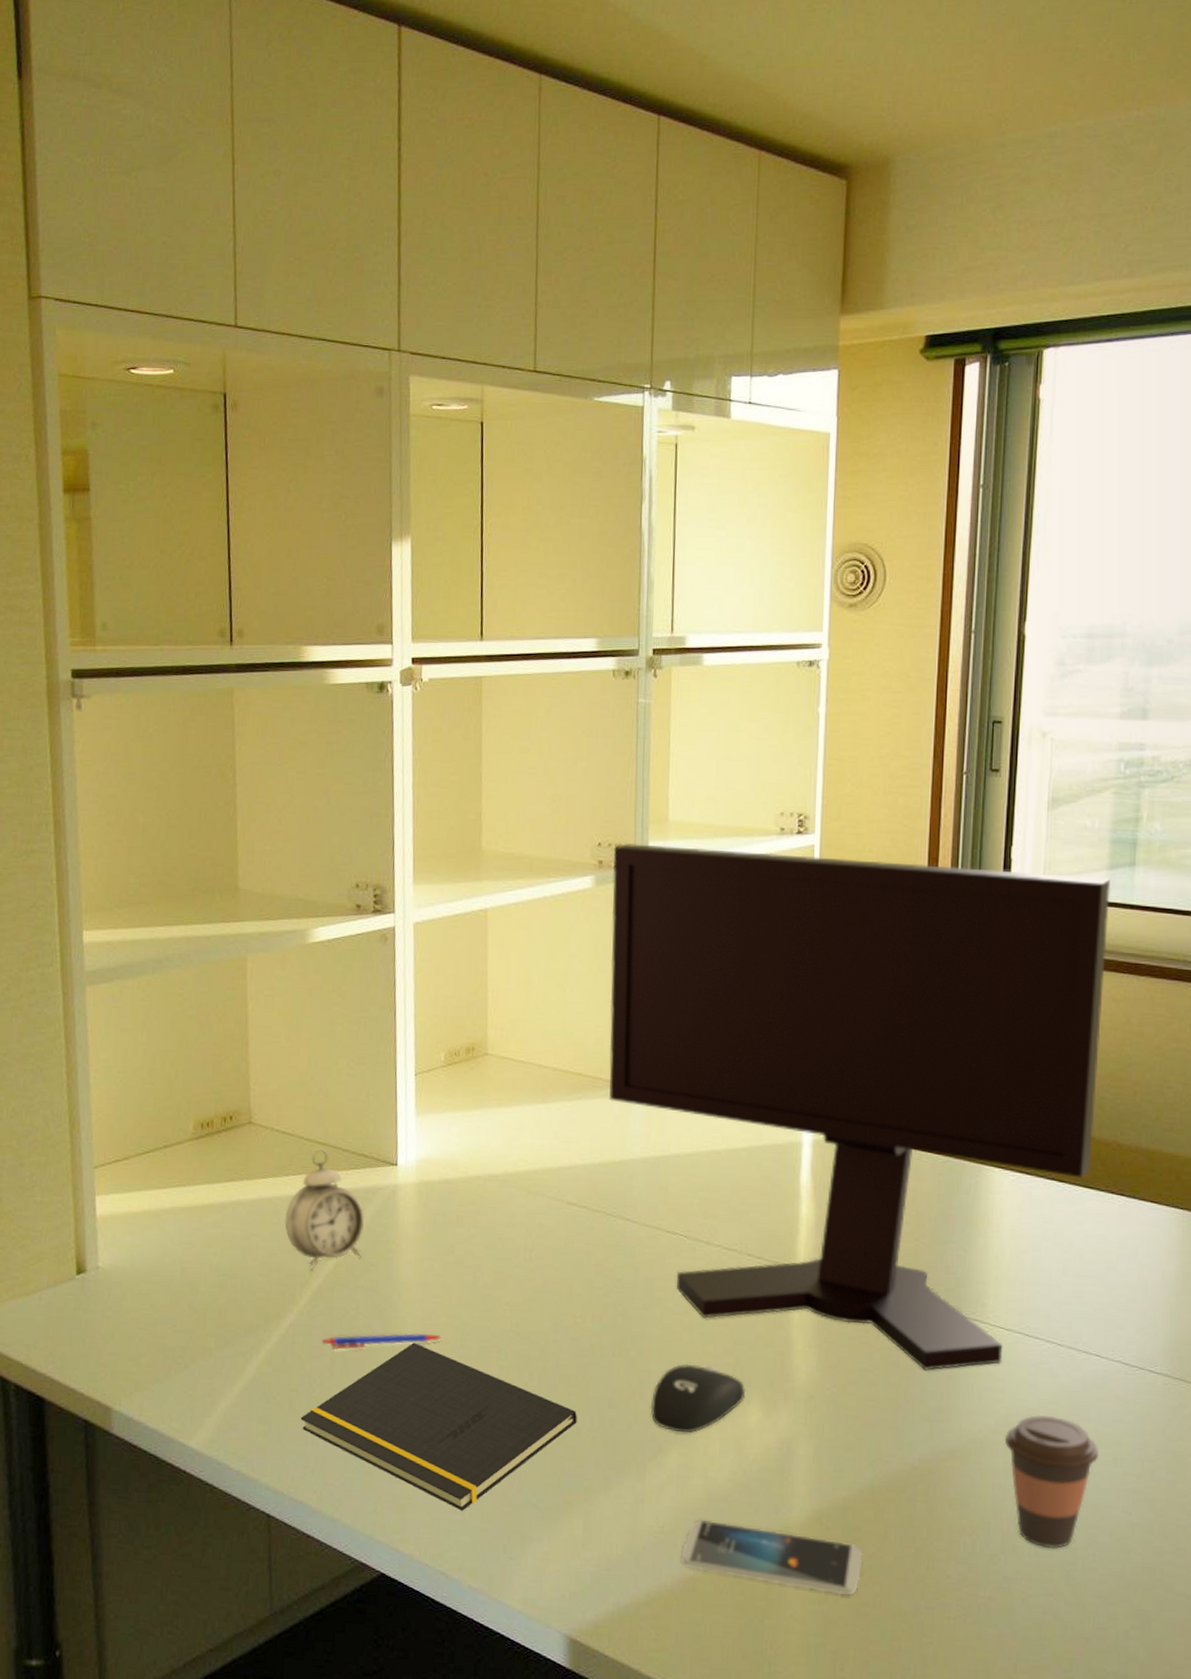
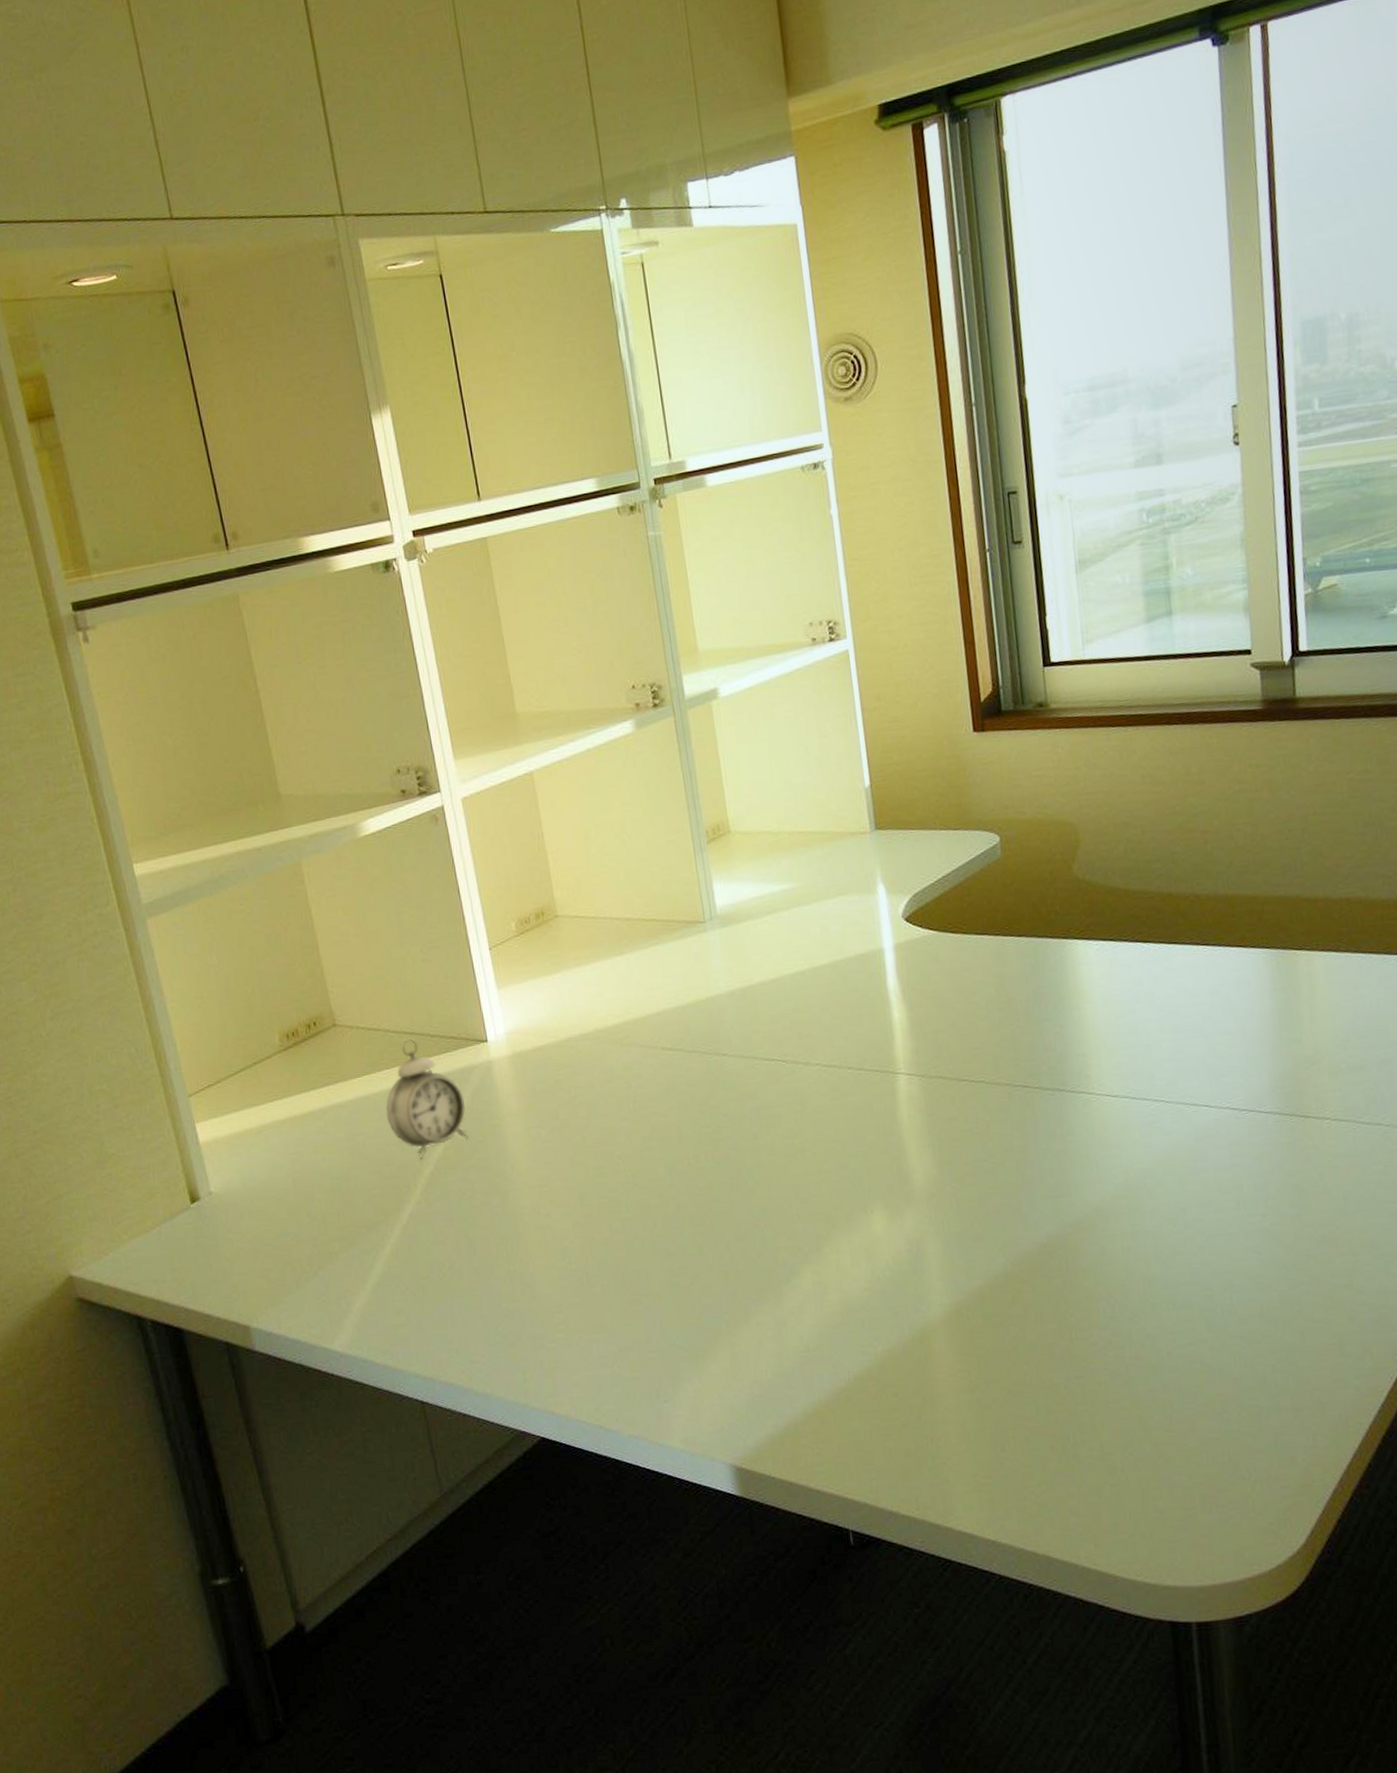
notepad: present [300,1342,577,1511] -> none [436,1211,707,1365]
pen: present [322,1333,443,1350] -> none [444,1200,562,1232]
monitor: present [608,843,1111,1371] -> none [648,631,1172,1150]
computer mouse: present [650,1364,746,1434] -> none [776,1182,868,1252]
smartphone: present [680,1519,863,1595] -> none [829,1329,1007,1381]
coffee cup: present [1004,1415,1100,1549] -> none [1127,1171,1222,1300]

